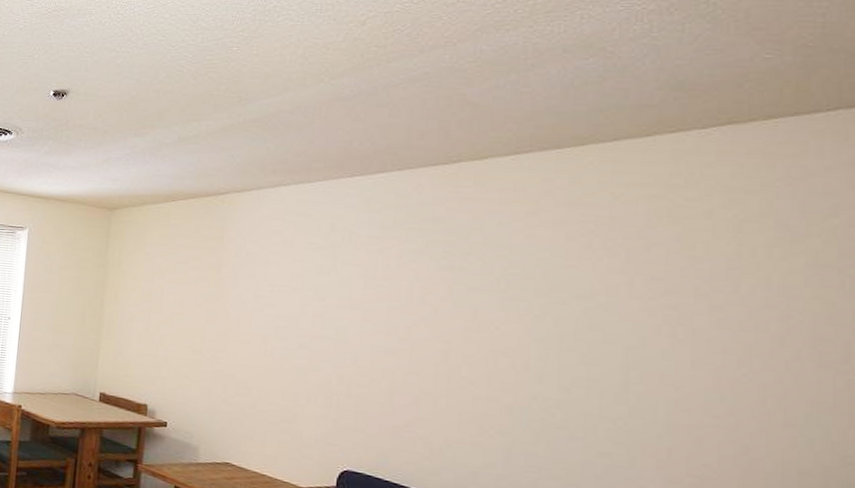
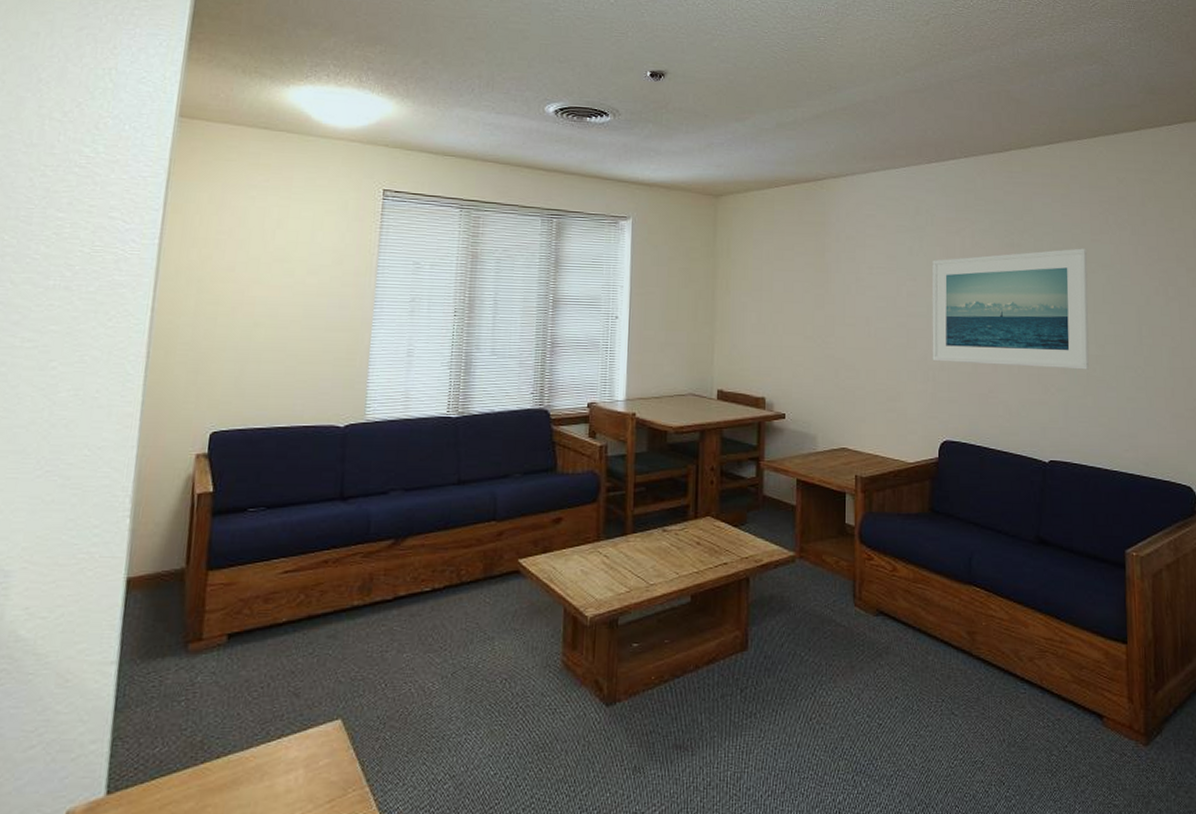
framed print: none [337,275,556,415] -> present [932,248,1090,370]

